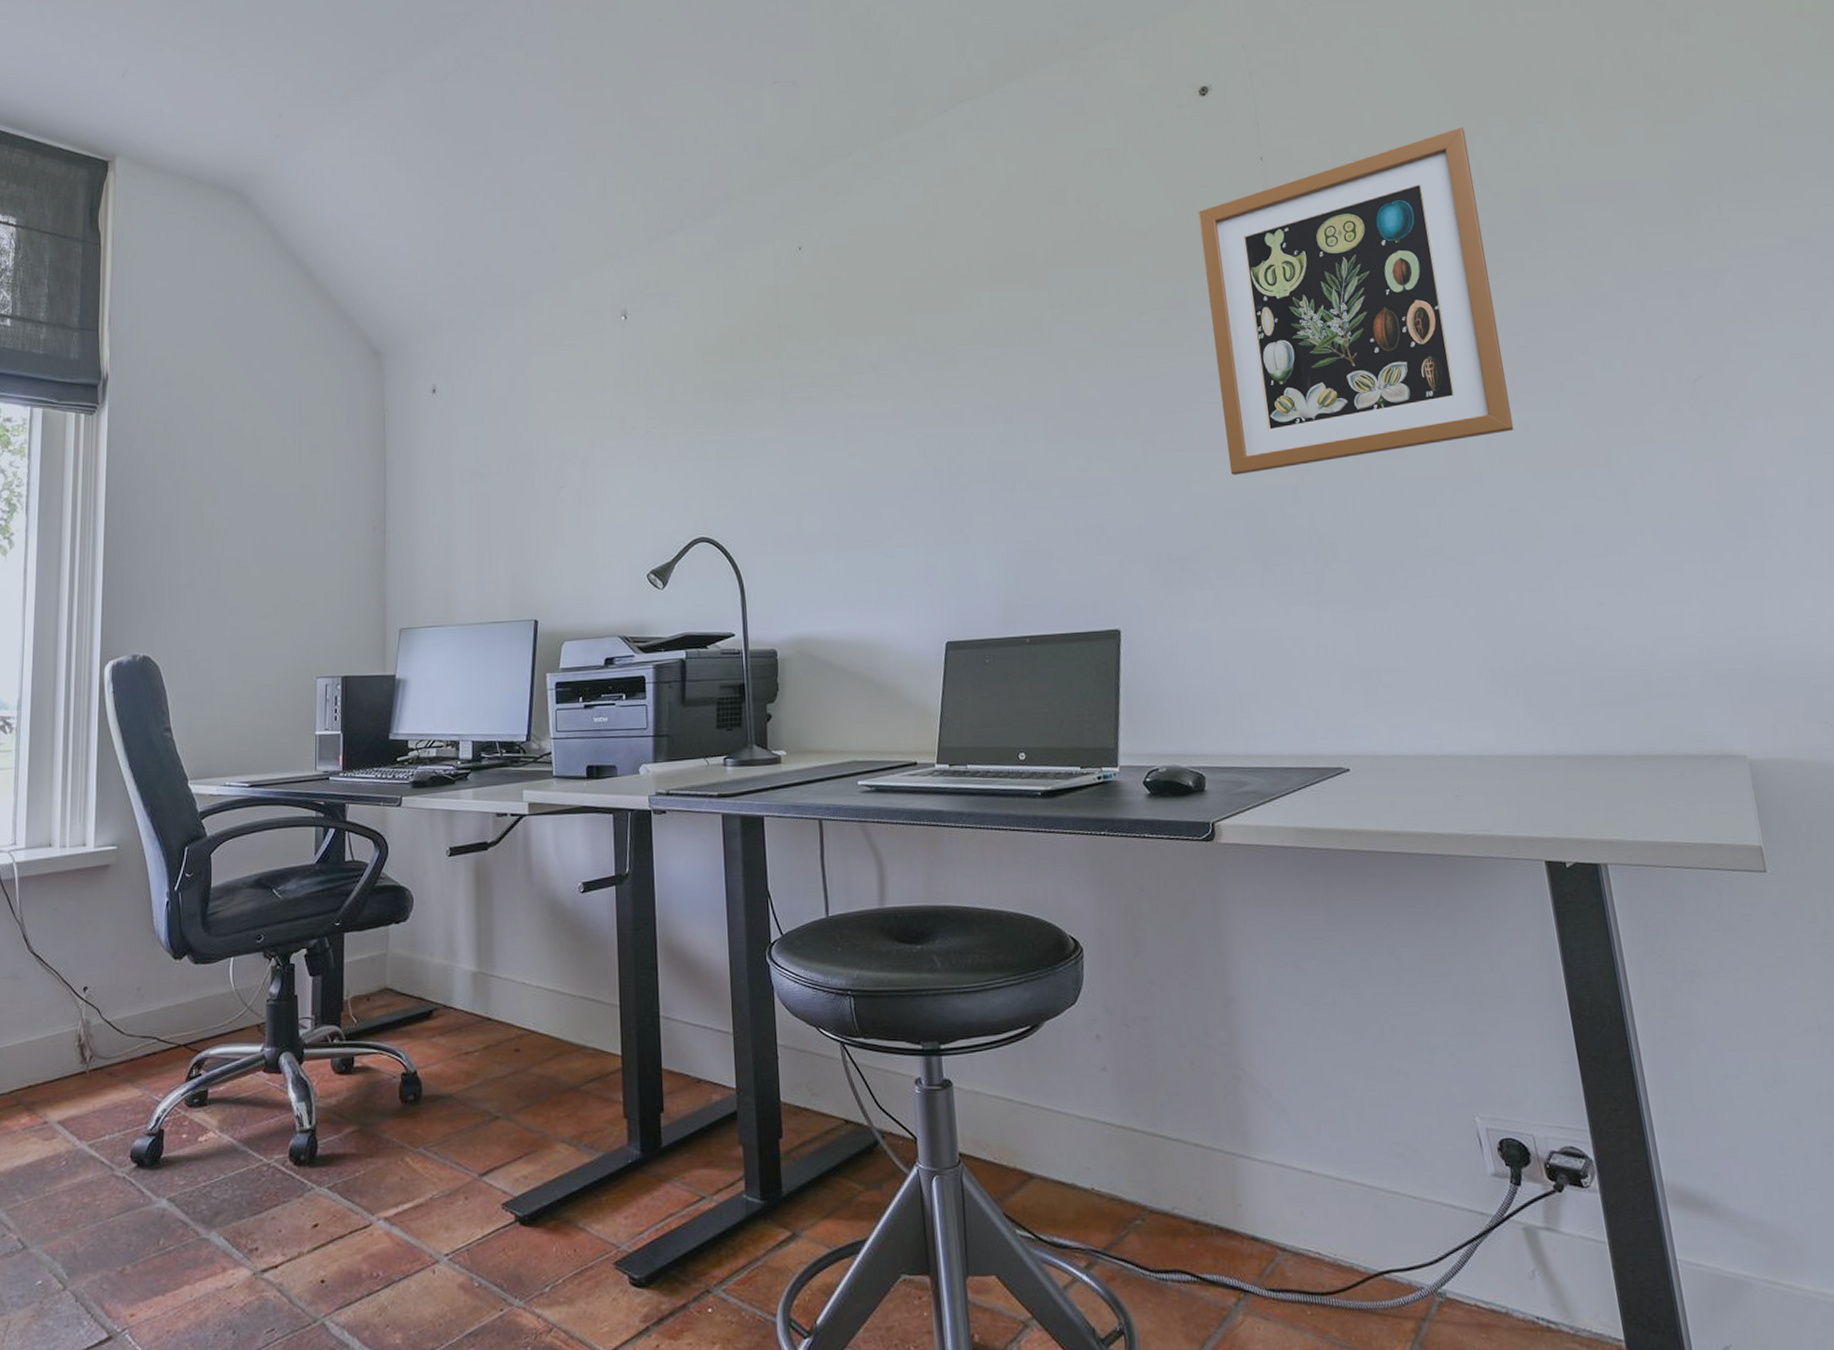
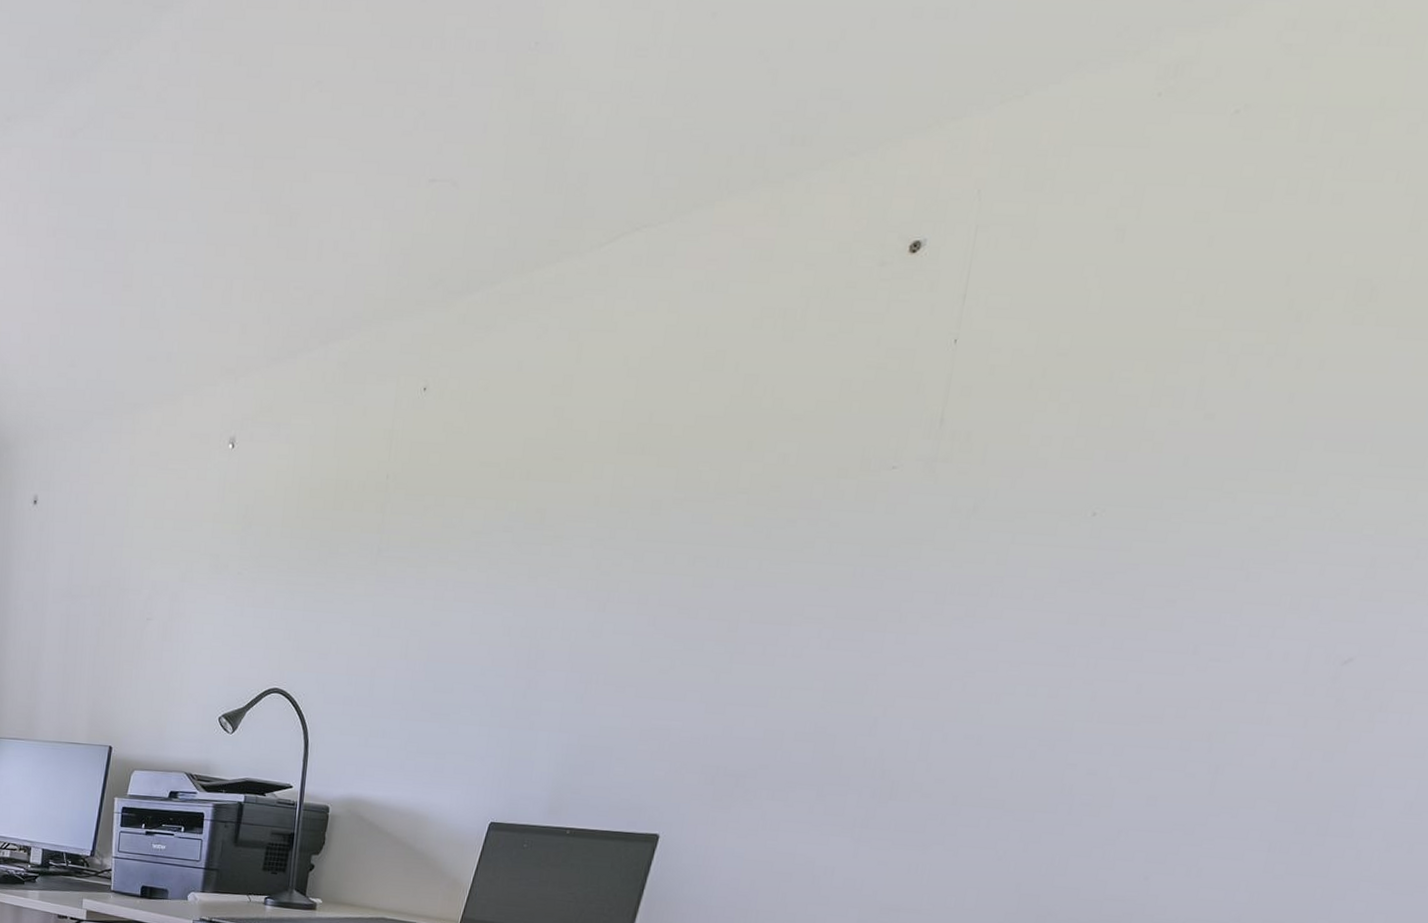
wall art: present [1198,127,1514,475] -> none [813,328,1203,699]

